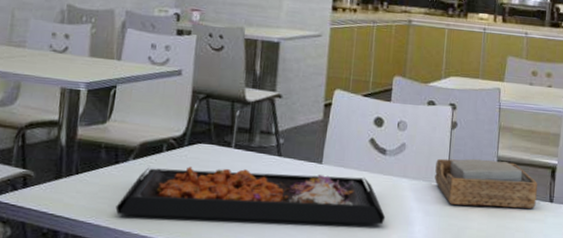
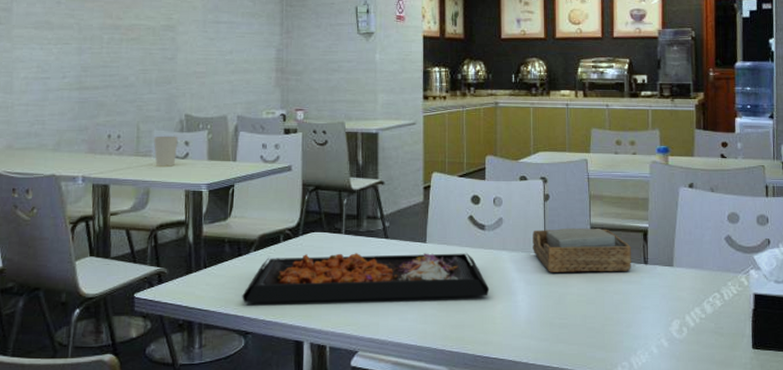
cup: none [29,25,58,61] -> present [154,135,178,167]

